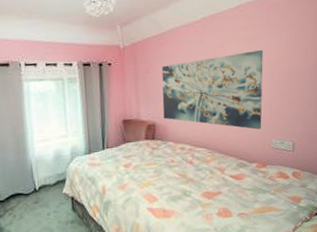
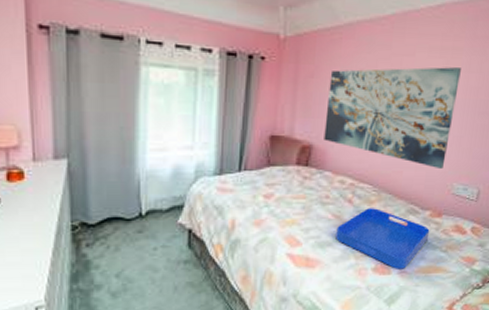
serving tray: none [183,166,259,212] -> present [336,208,430,269]

